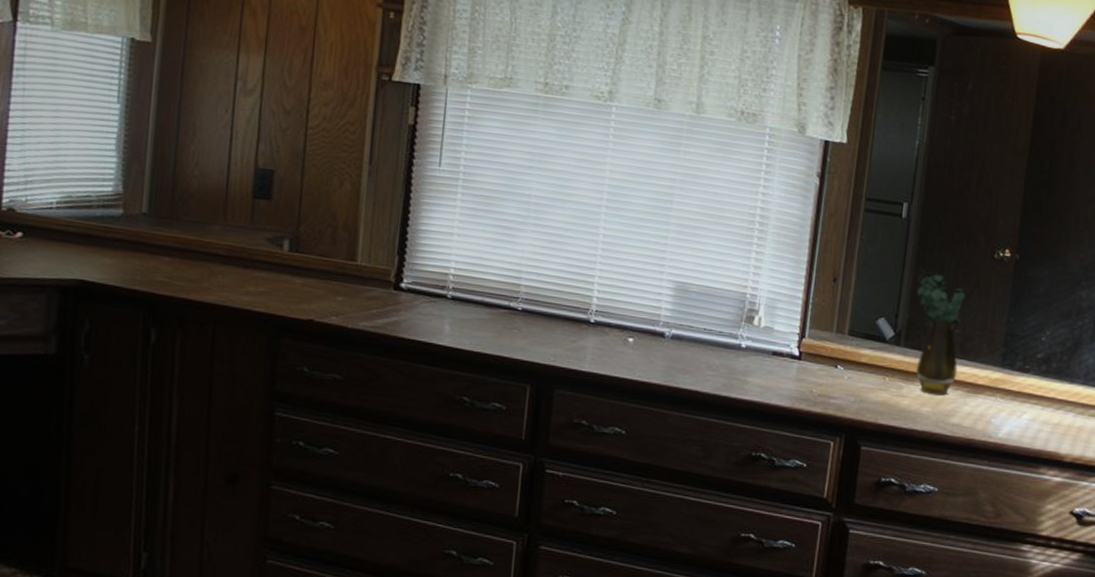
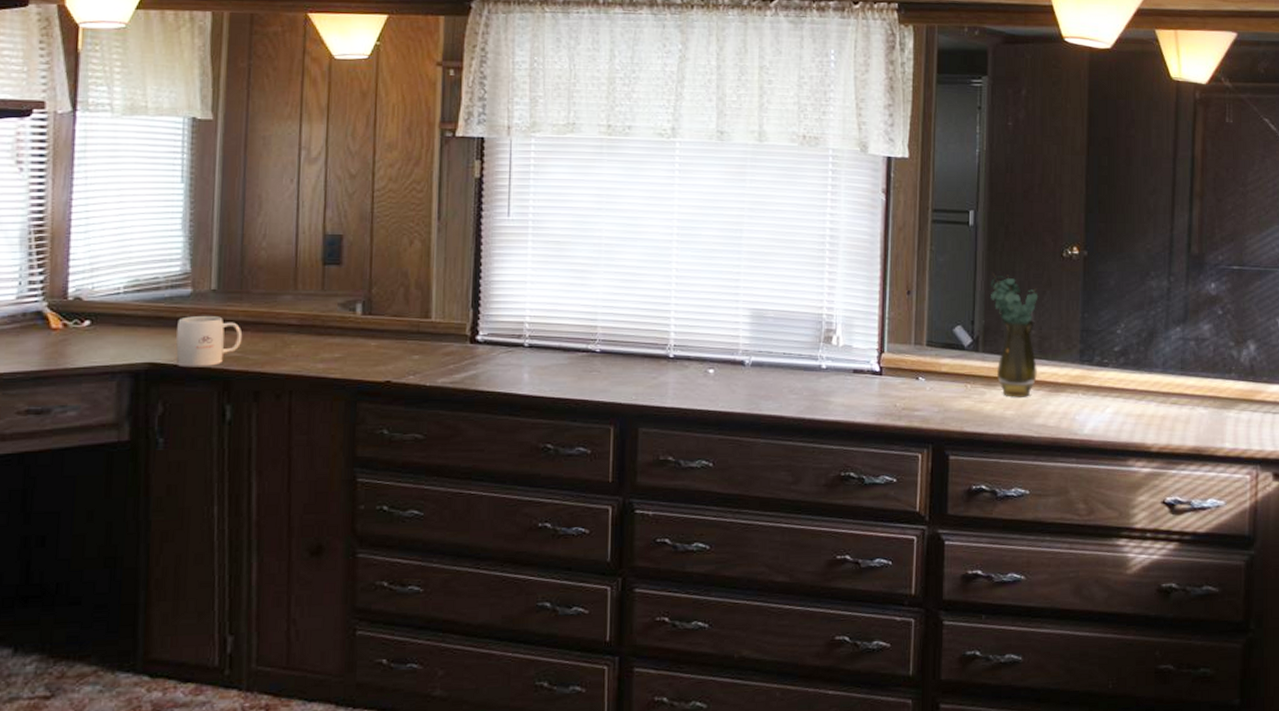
mug: none [104,237,171,289] -> present [175,316,243,368]

